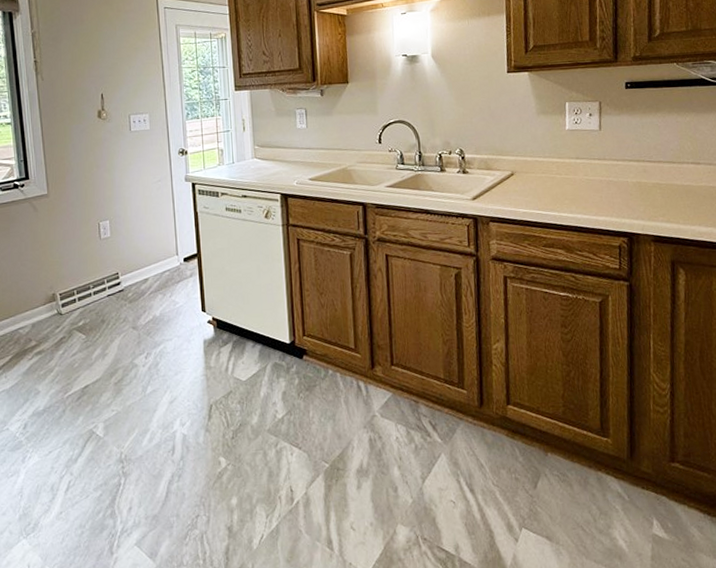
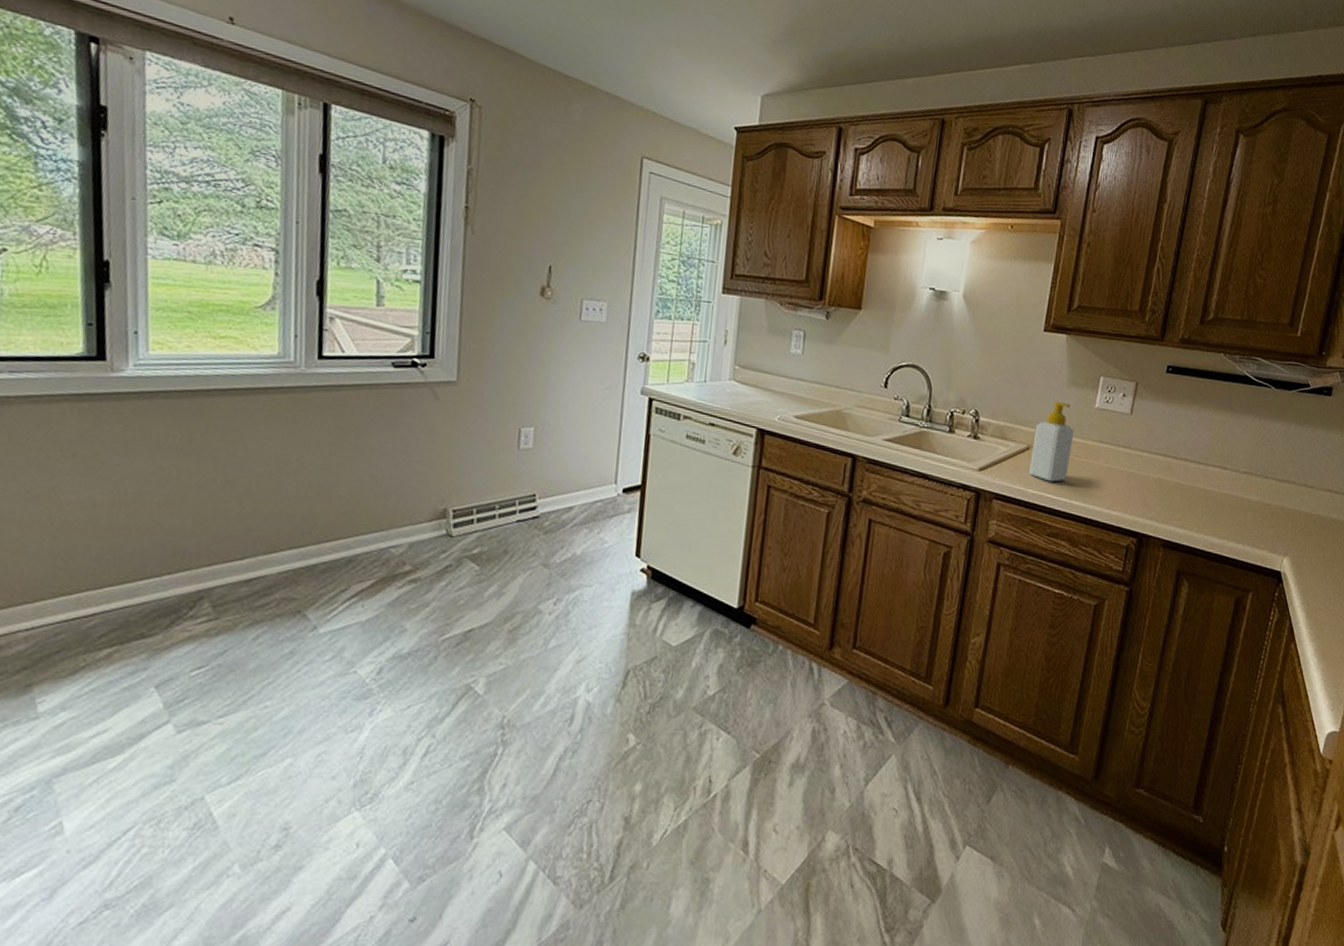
soap bottle: none [515,130,552,200] -> present [1029,401,1074,482]

